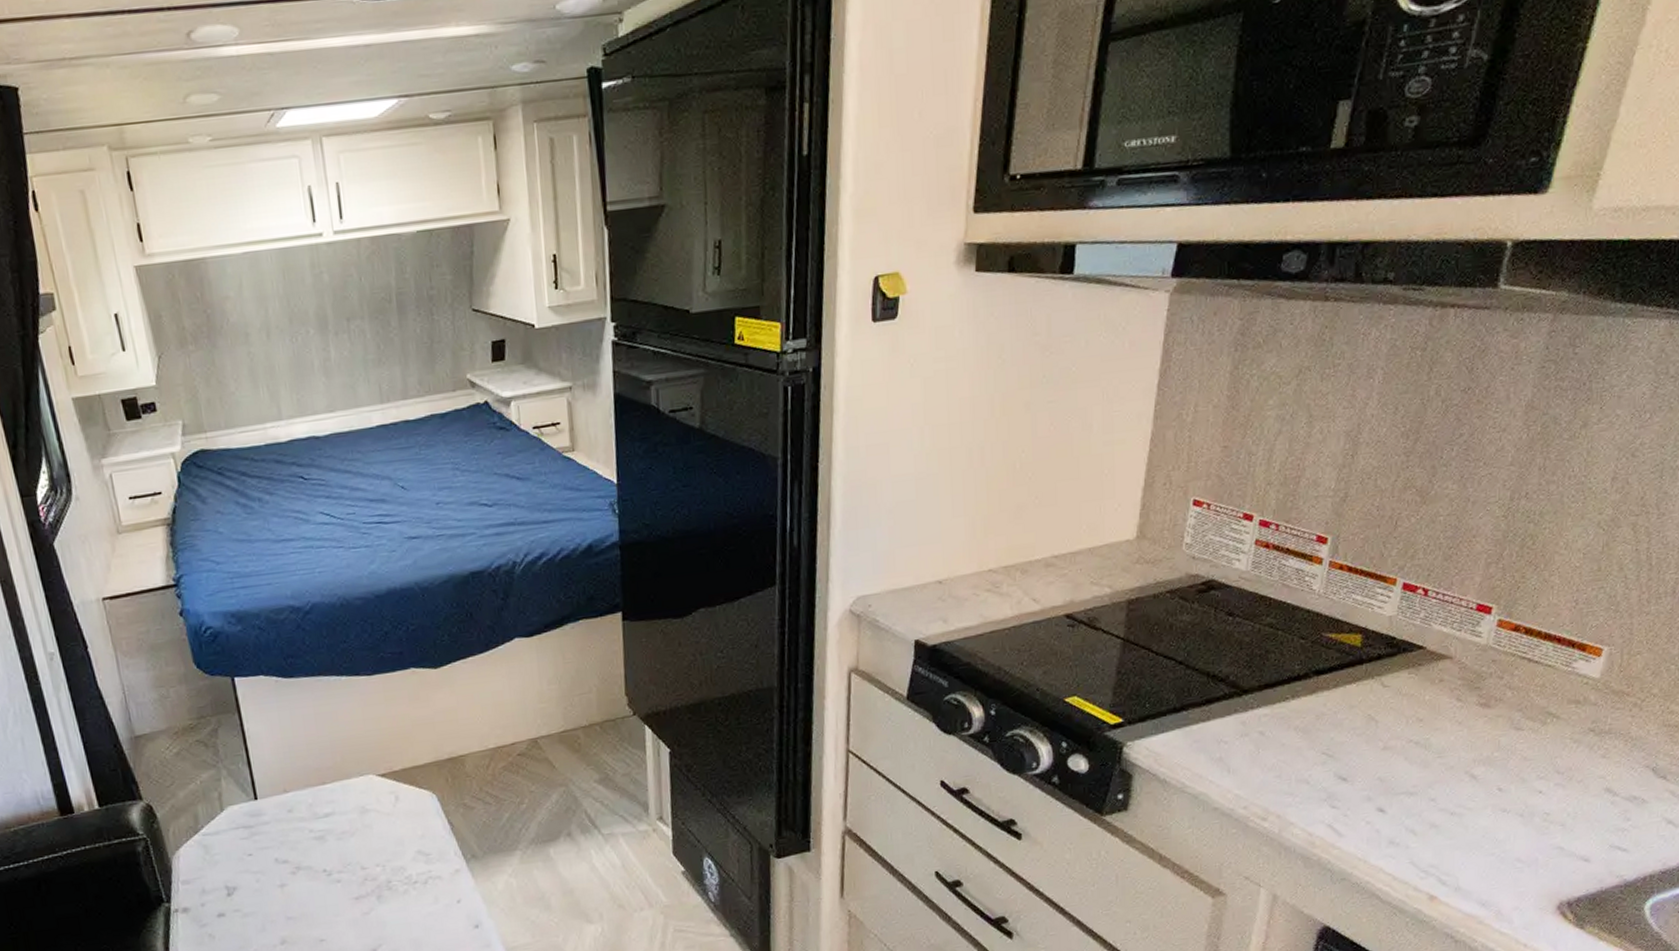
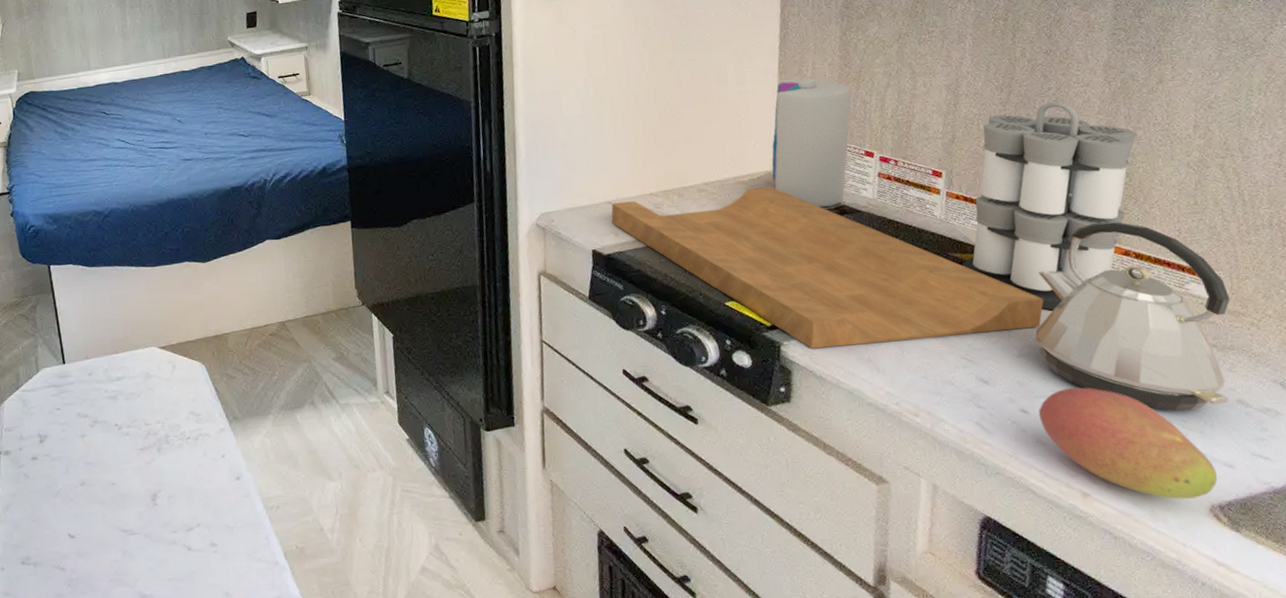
cutting board: none [940,558,1419,749] -> present [611,186,1044,349]
paper towel holder: none [1133,422,1236,583] -> present [771,77,852,207]
spice rack: none [1335,450,1550,697] -> present [961,101,1137,311]
fruit: none [1395,781,1571,898] -> present [1038,387,1218,499]
kettle: none [1404,592,1617,803] -> present [1035,221,1230,411]

